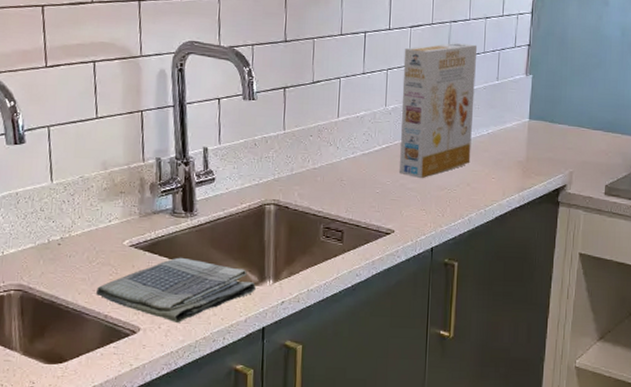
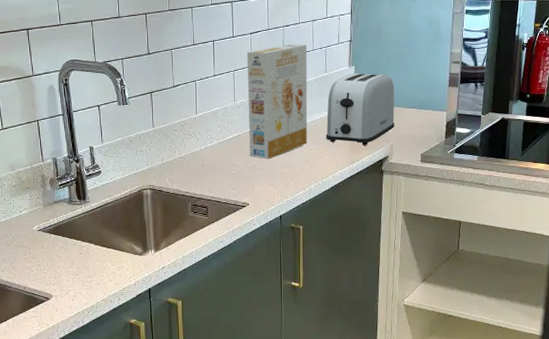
dish towel: present [96,257,257,324] -> none [15,237,142,290]
toaster: none [493,82,579,170] -> present [326,72,395,146]

